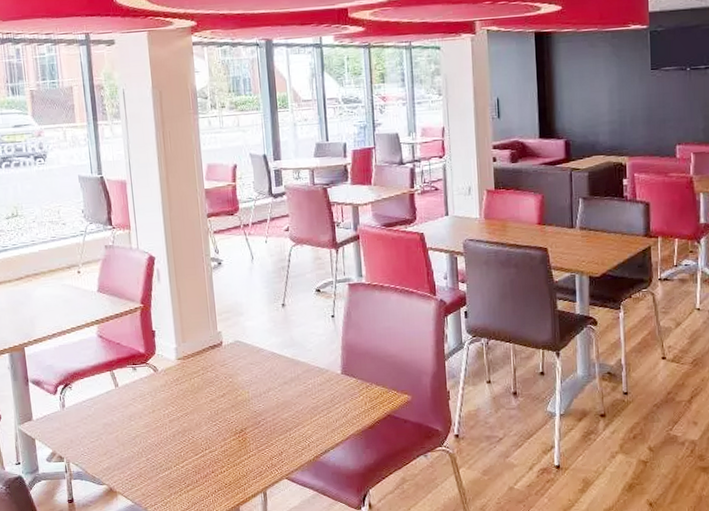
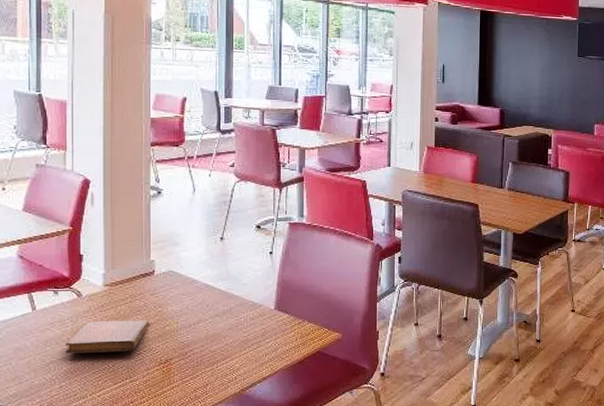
notebook: none [148,391,223,428] -> present [65,320,149,354]

